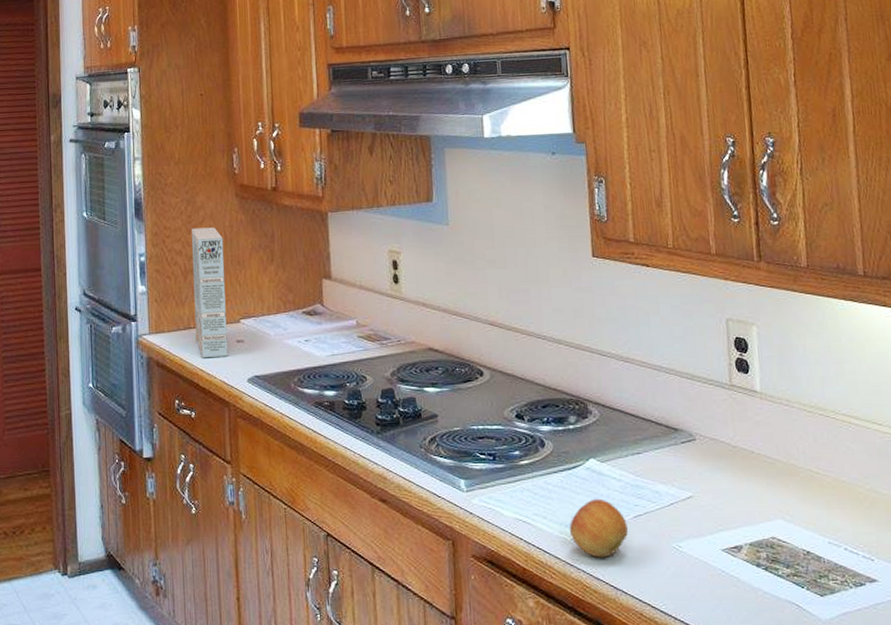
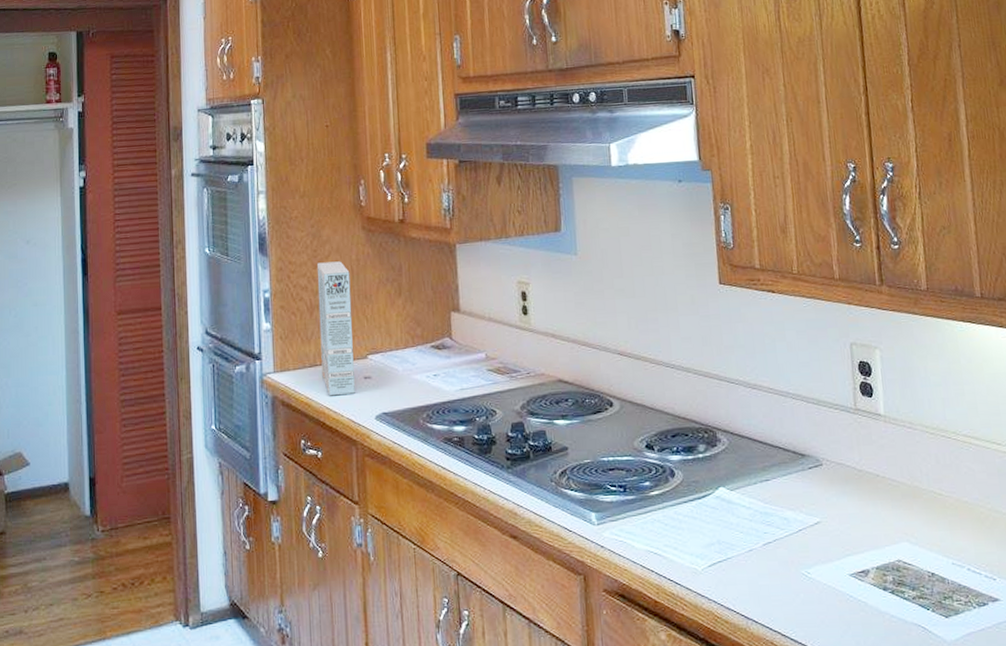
fruit: present [569,498,628,558] -> none [700,527,758,587]

